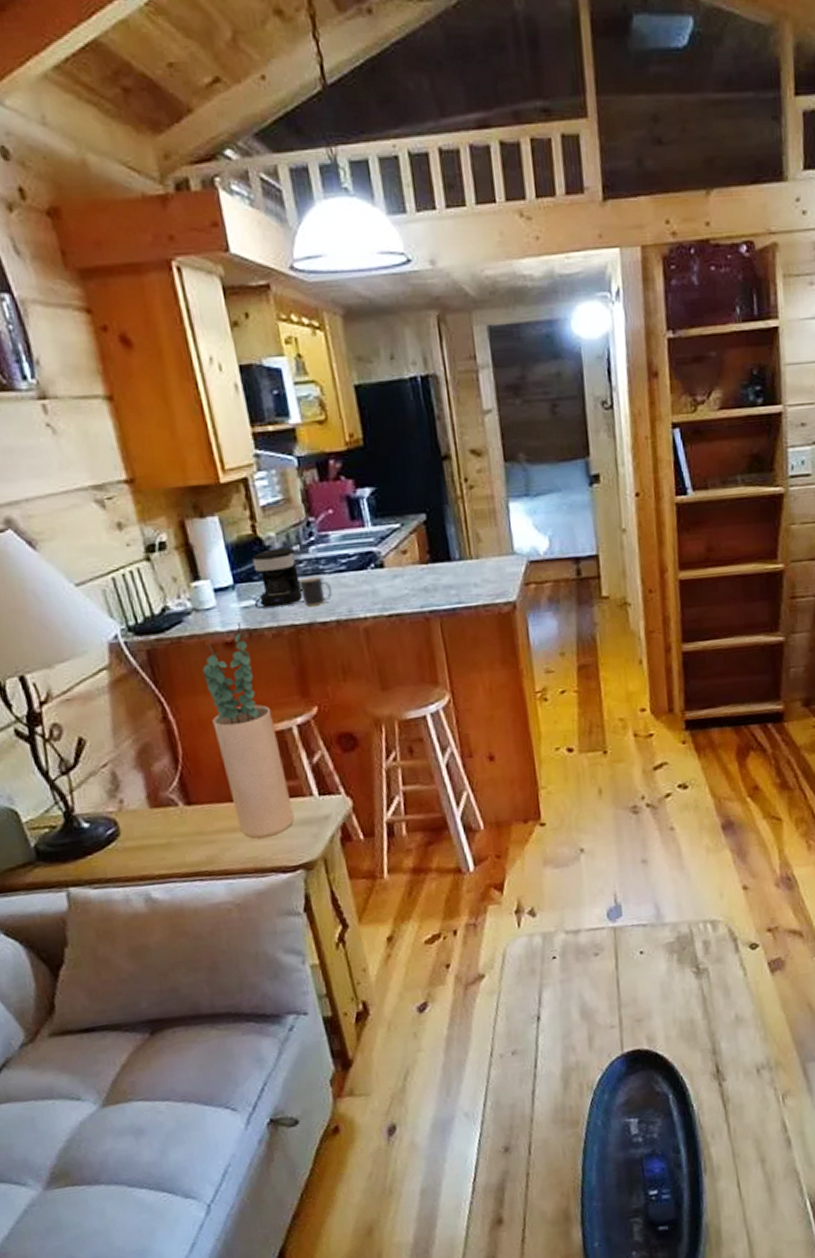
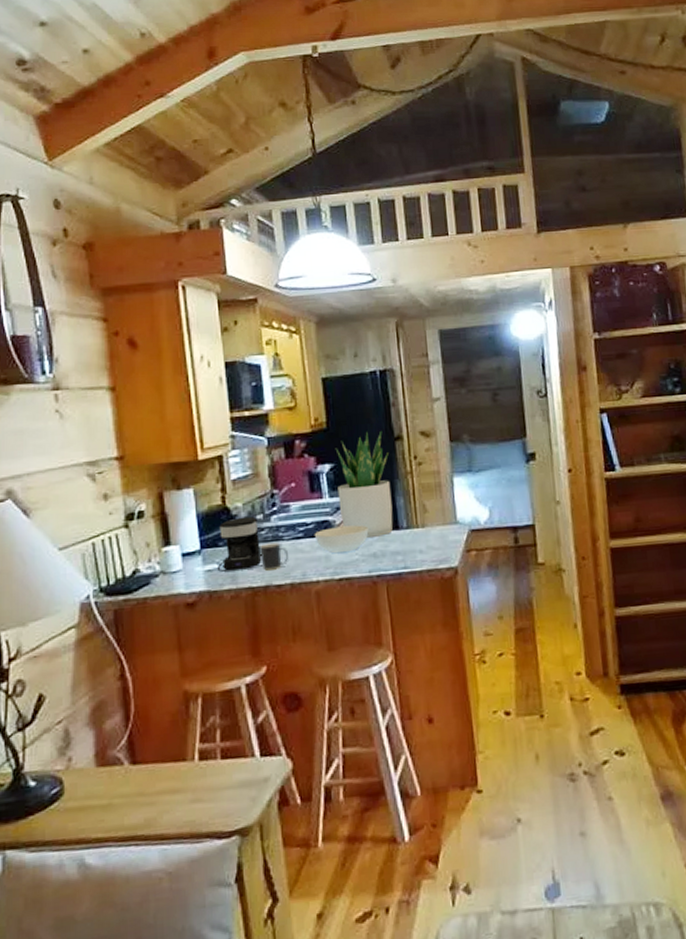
vase: present [202,622,294,839] -> none [163,584,234,801]
bowl: none [357,556,418,588] -> present [314,525,369,554]
planter: none [375,449,445,572] -> present [335,431,393,539]

